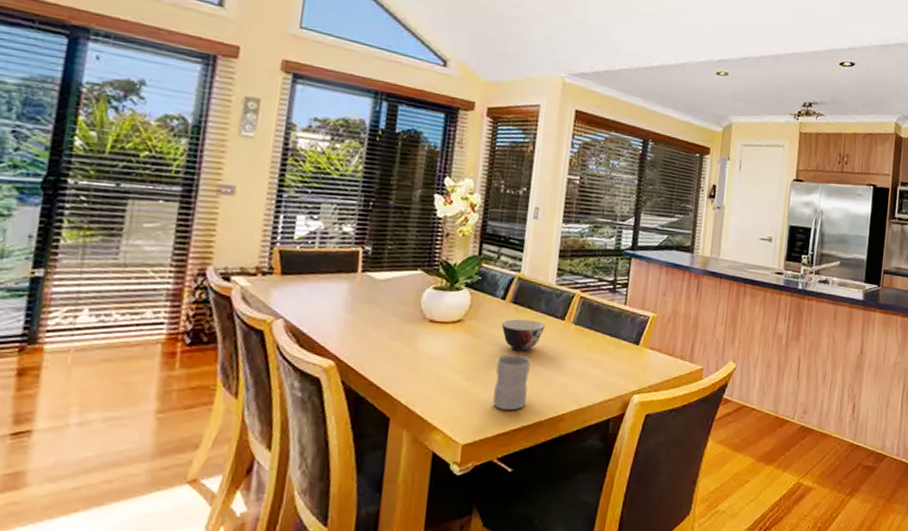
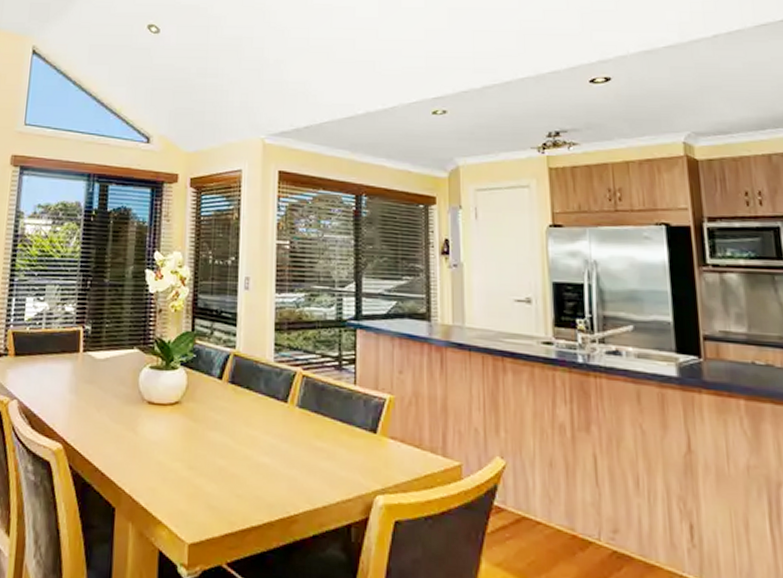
mug: present [493,354,531,411] -> none [217,441,254,508]
soup bowl: present [501,319,545,351] -> none [220,401,266,438]

